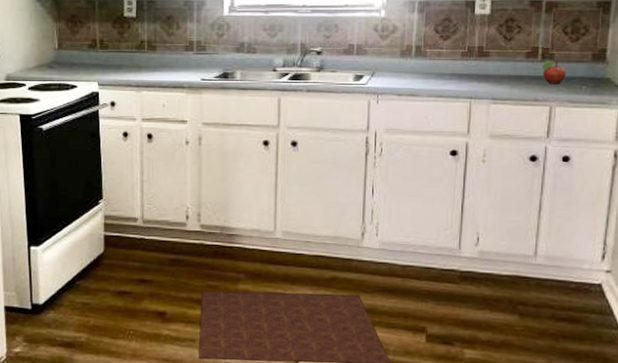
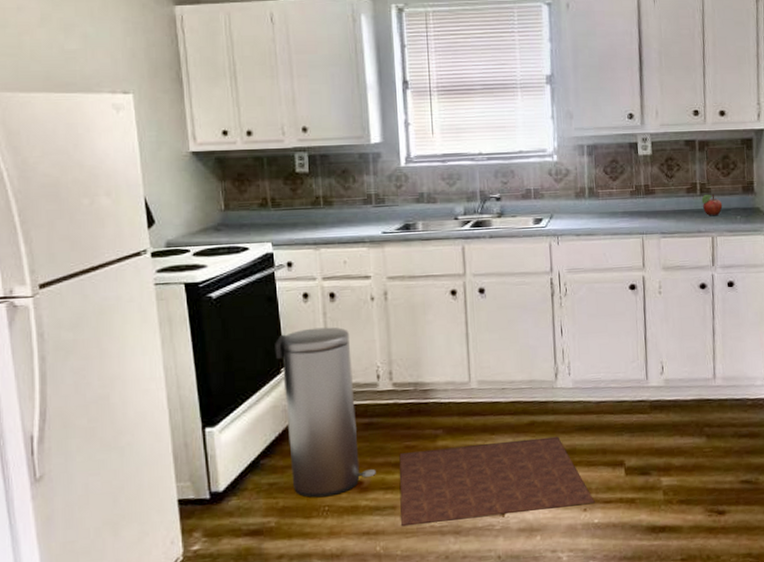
pedal bin: none [95,165,179,322] -> present [275,327,376,498]

